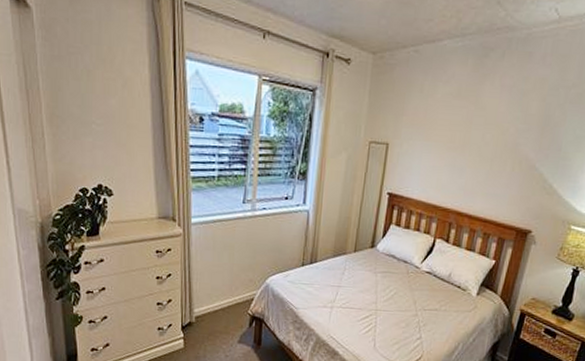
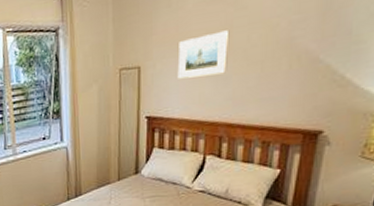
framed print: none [420,125,469,165] -> present [177,30,230,79]

